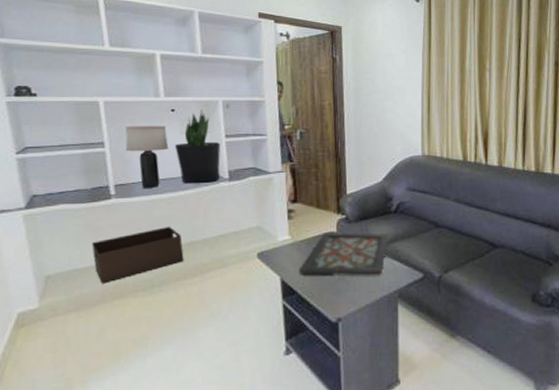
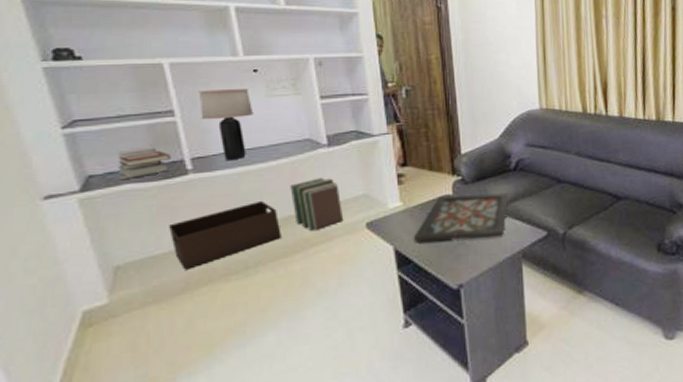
books: none [56,171,99,201] -> present [117,145,171,181]
planter: present [174,109,221,184] -> none [260,68,317,153]
books: none [194,208,238,256] -> present [290,177,344,231]

